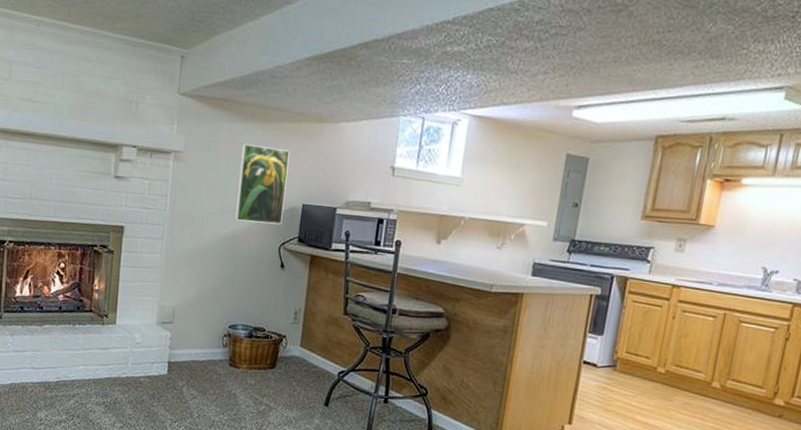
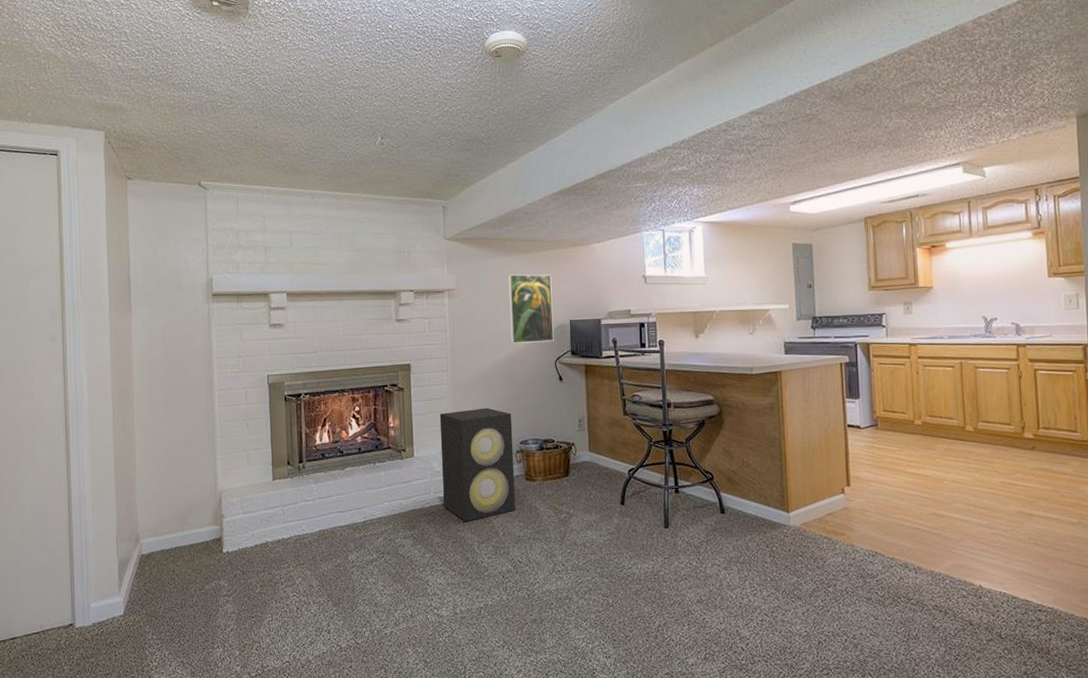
speaker: none [140,283,225,399] -> present [439,407,516,522]

